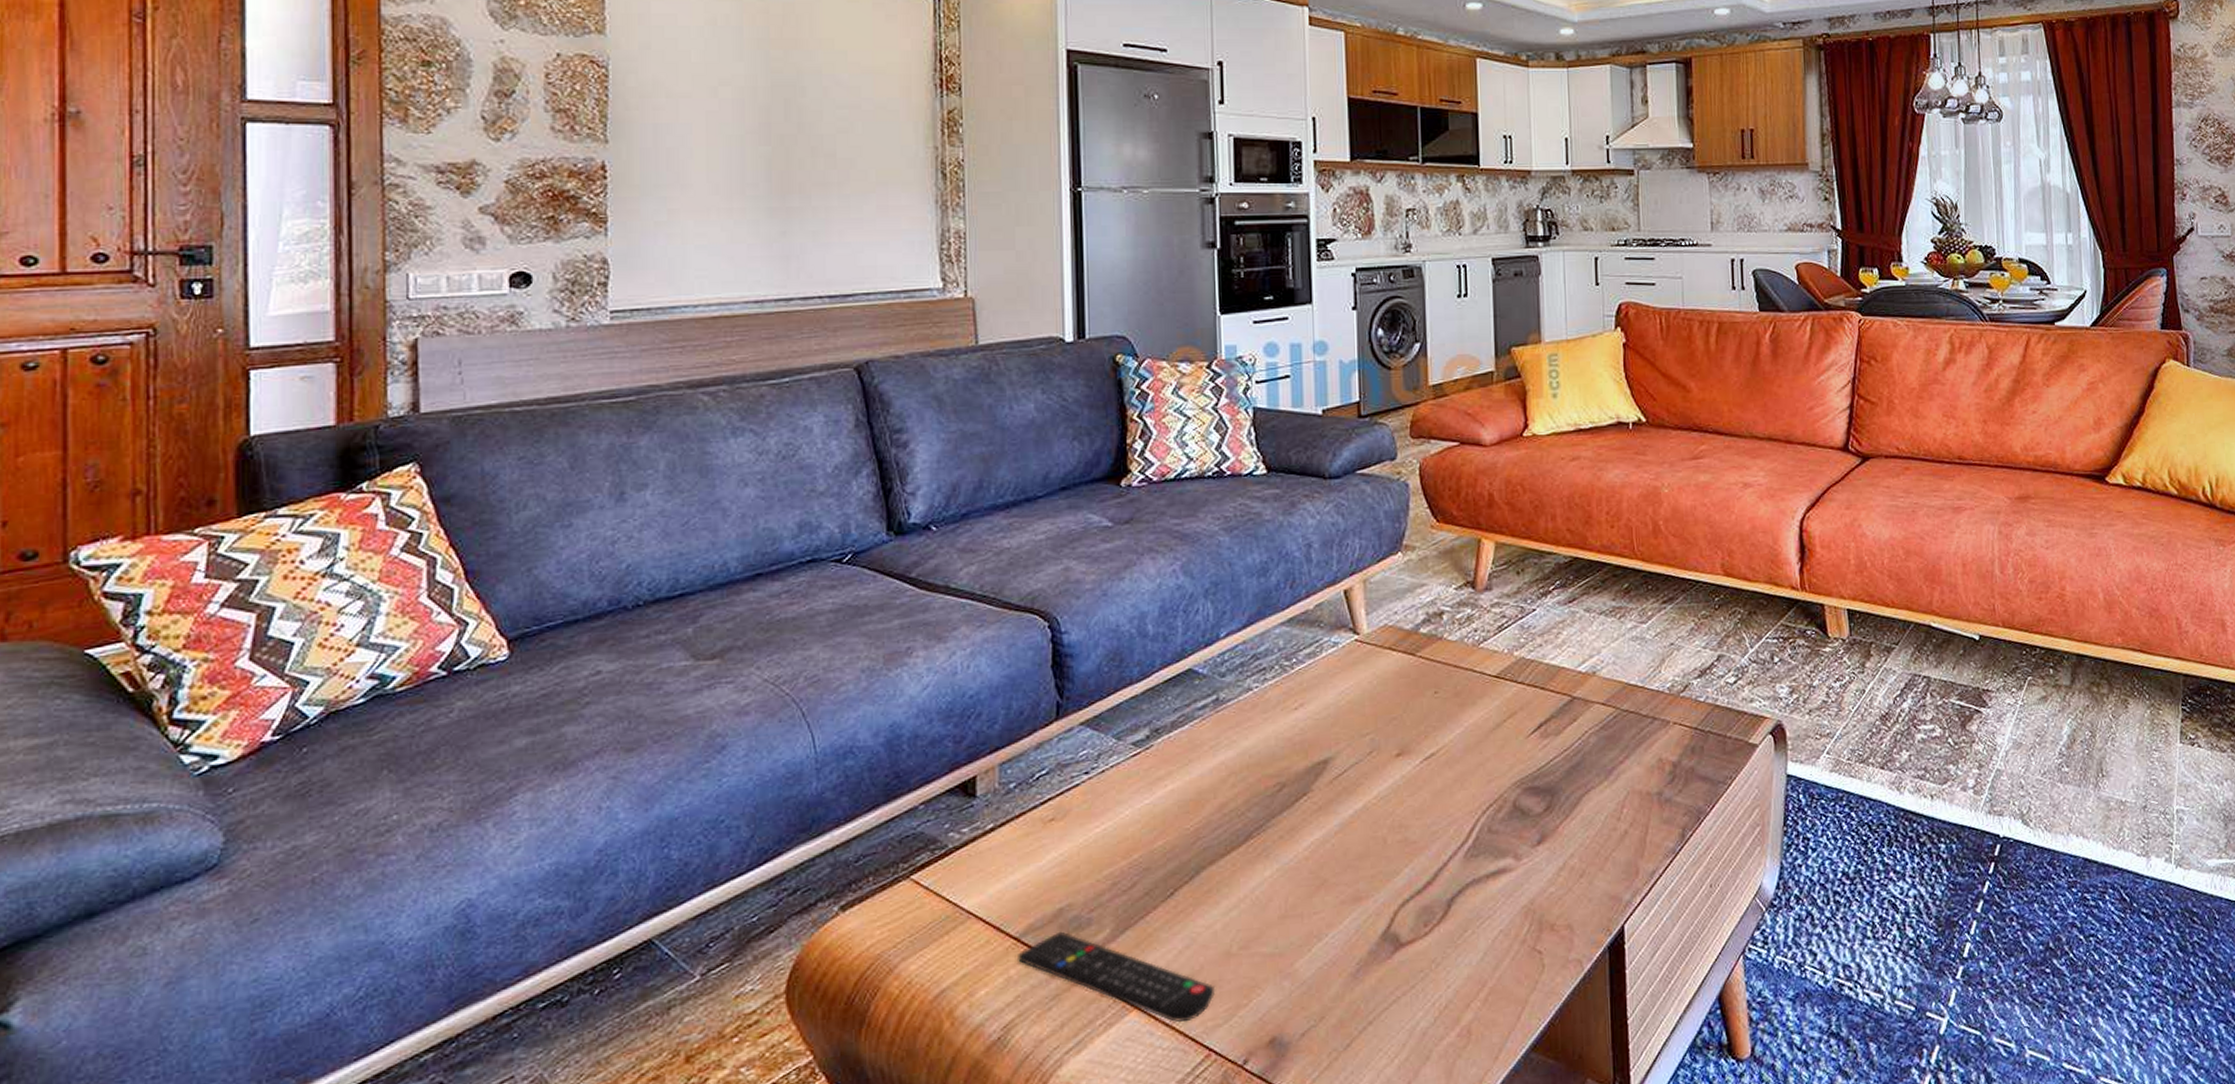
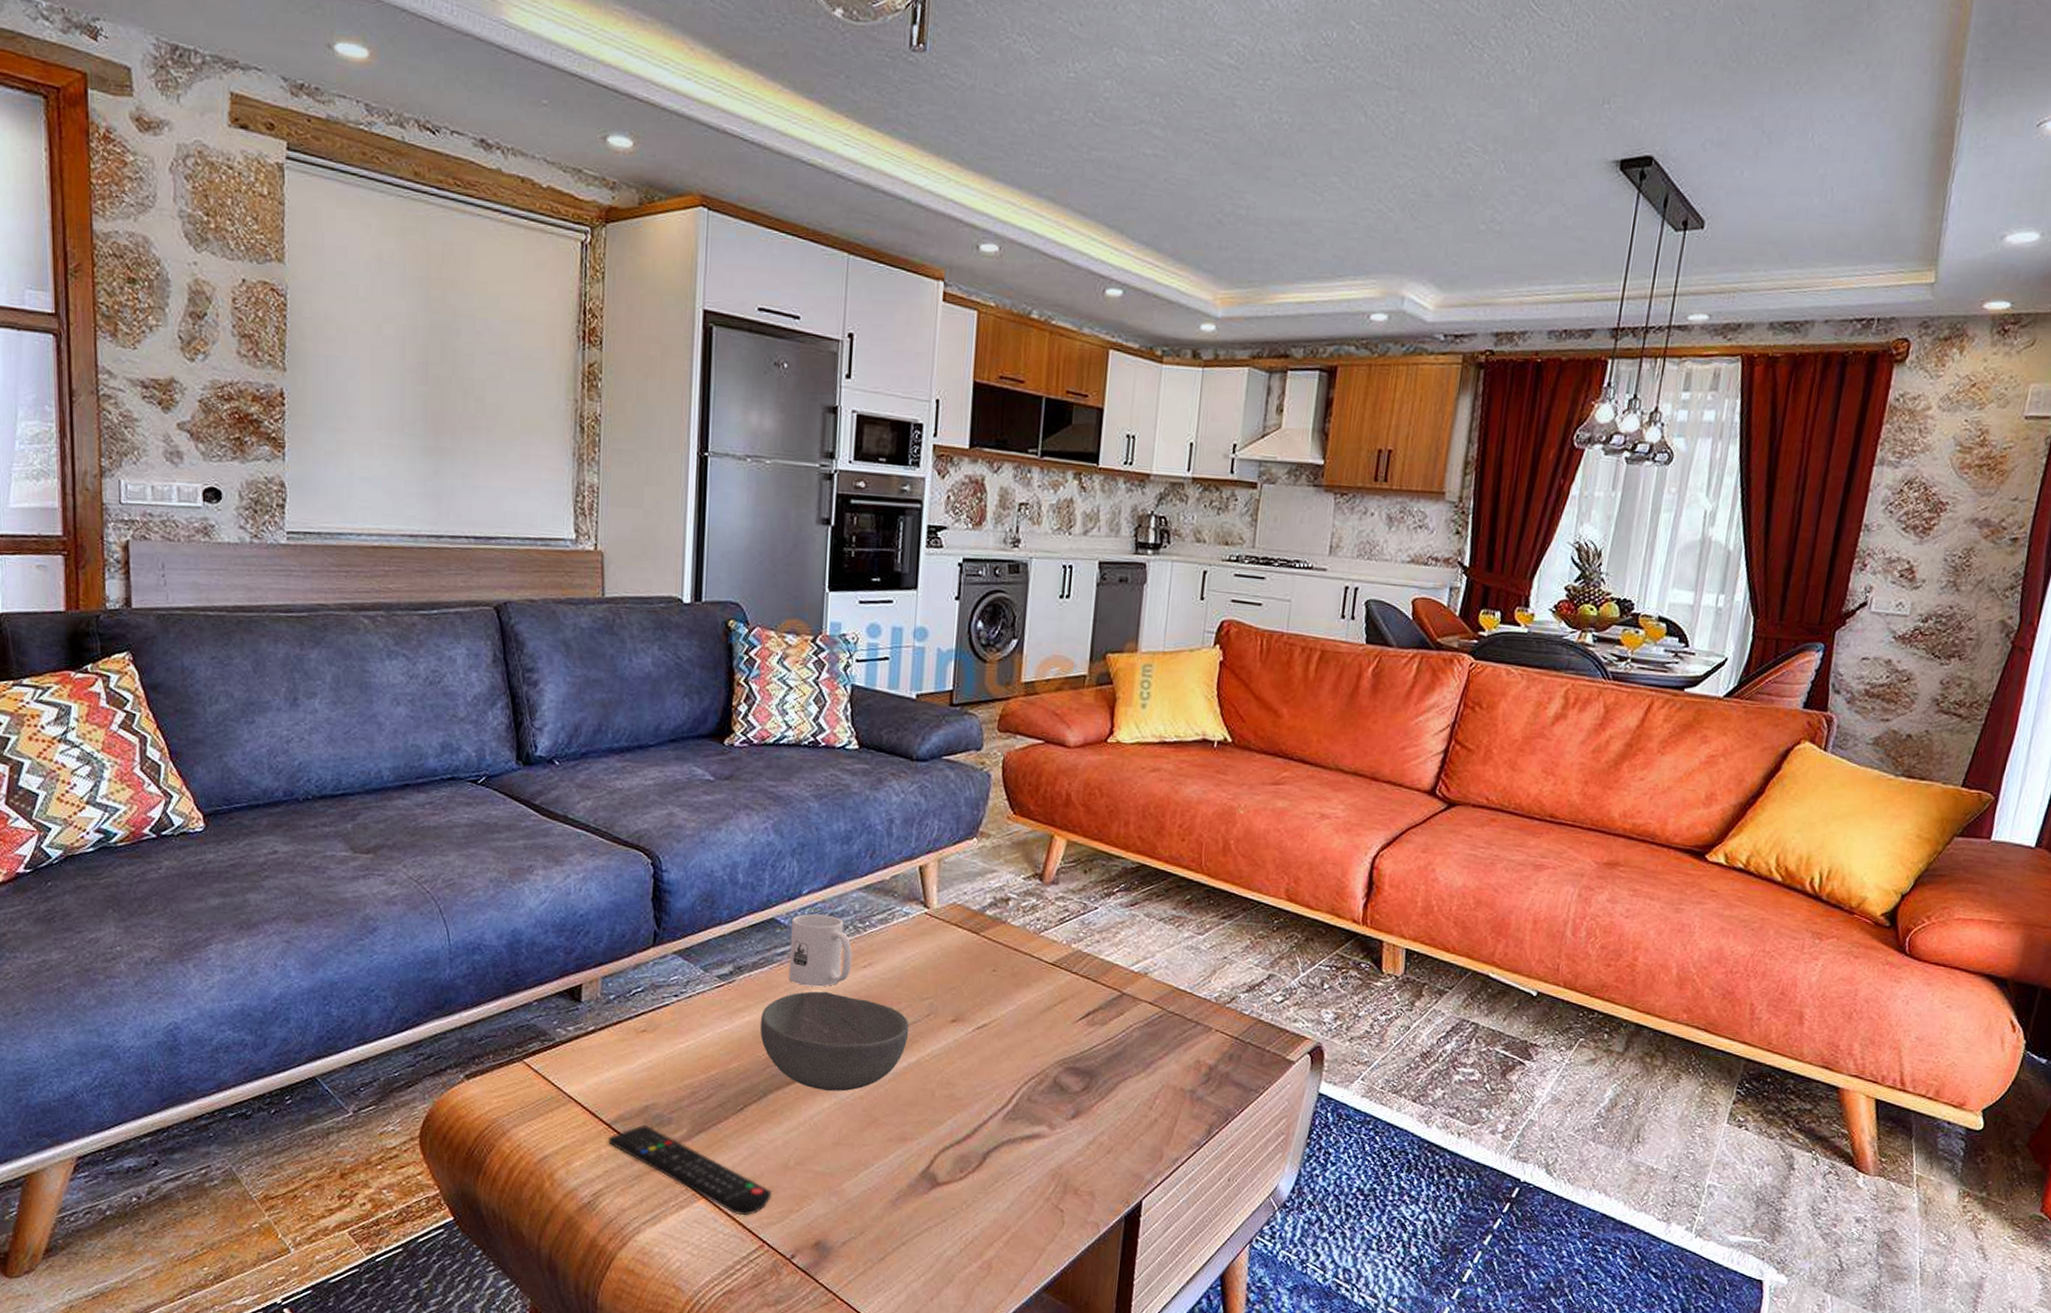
bowl: none [1185,742,1352,857] -> present [760,991,910,1092]
mug: none [1211,657,1282,740] -> present [789,914,852,987]

